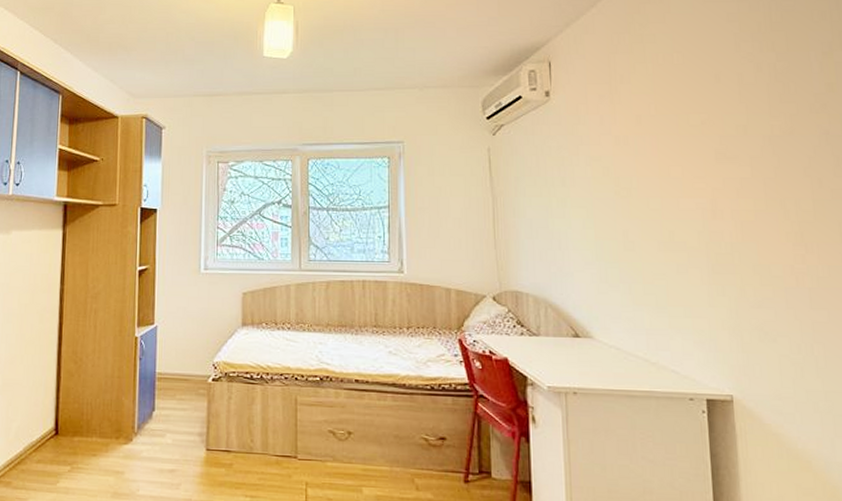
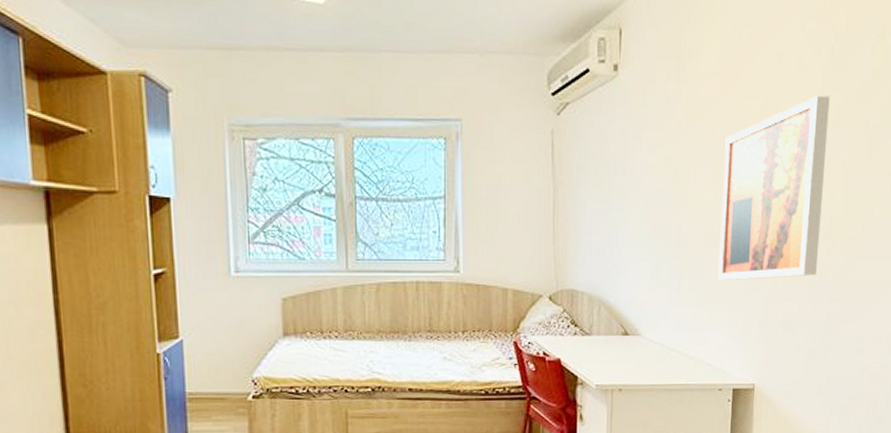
wall art: none [667,109,793,285] -> present [718,95,830,280]

